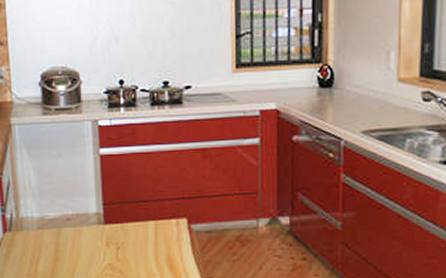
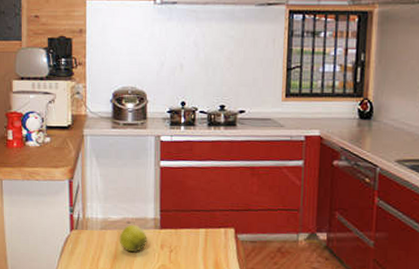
apple: none [58,221,91,251] -> present [119,224,147,252]

